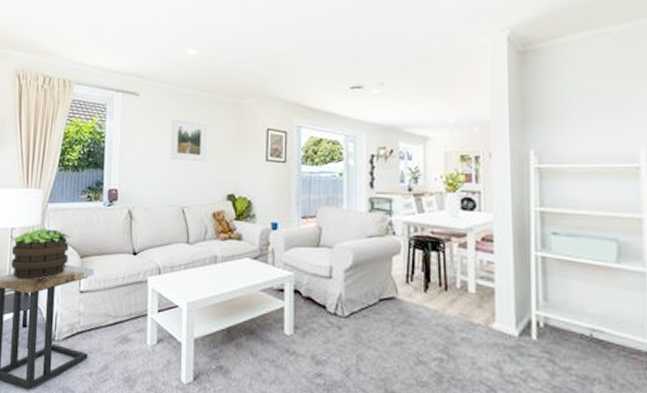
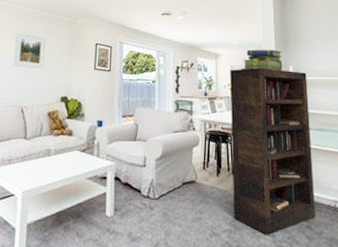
bookcase: none [444,153,562,367] -> present [230,67,316,235]
stack of books: none [462,128,520,158] -> present [243,49,283,72]

